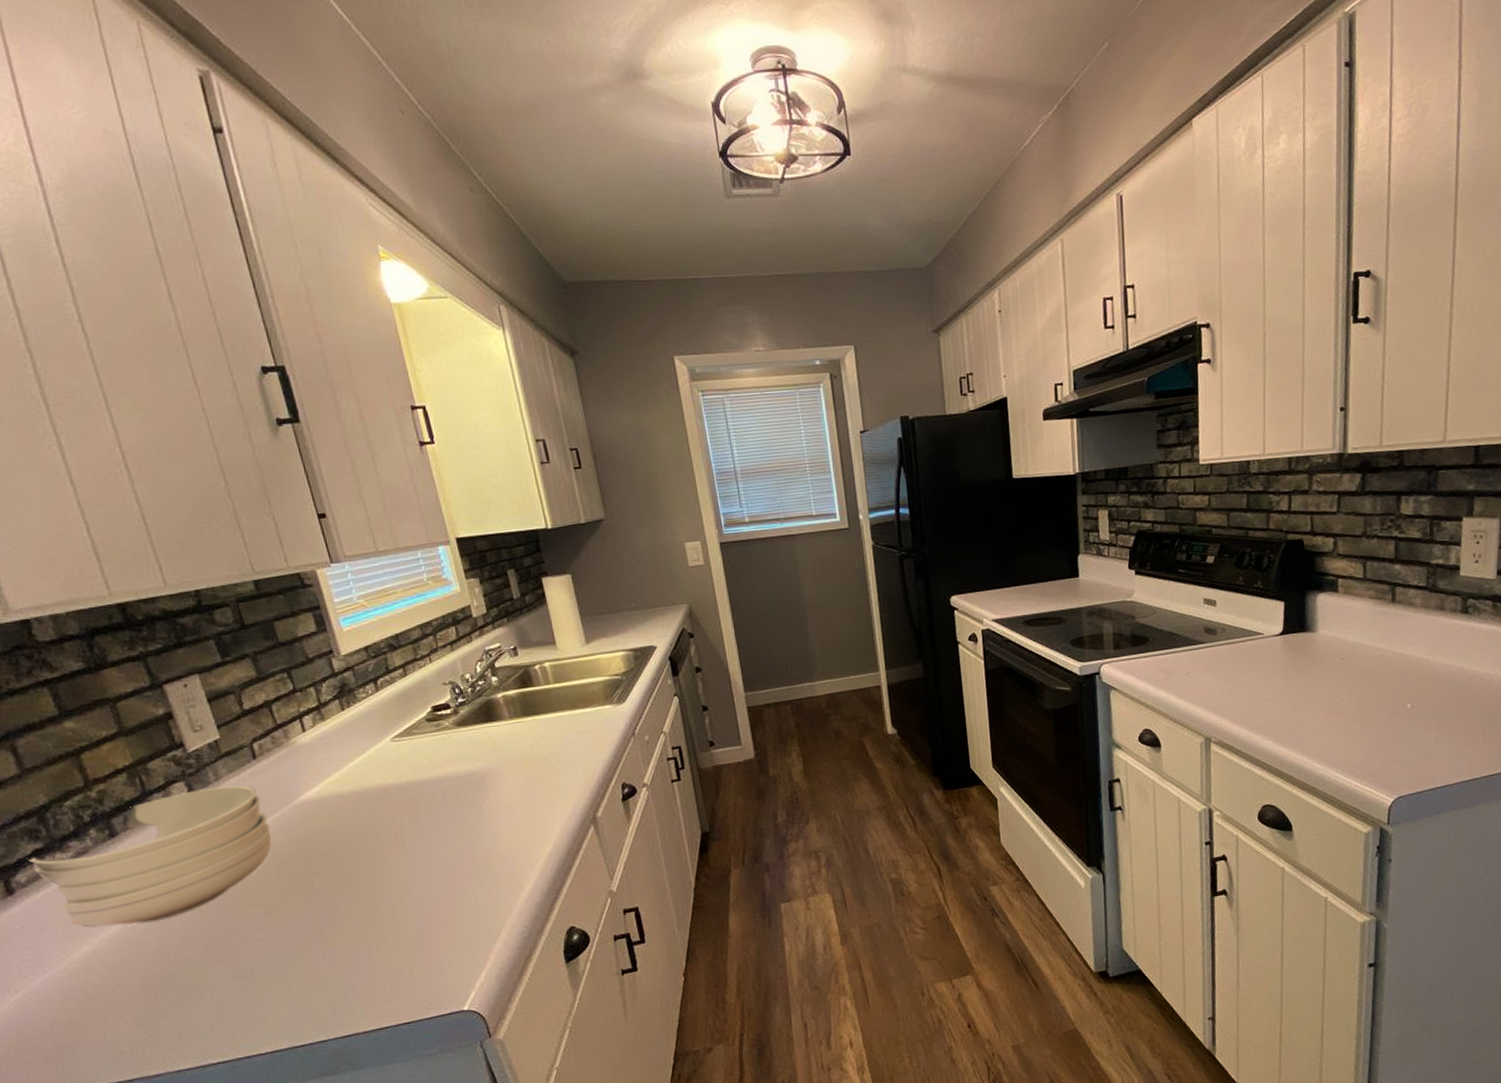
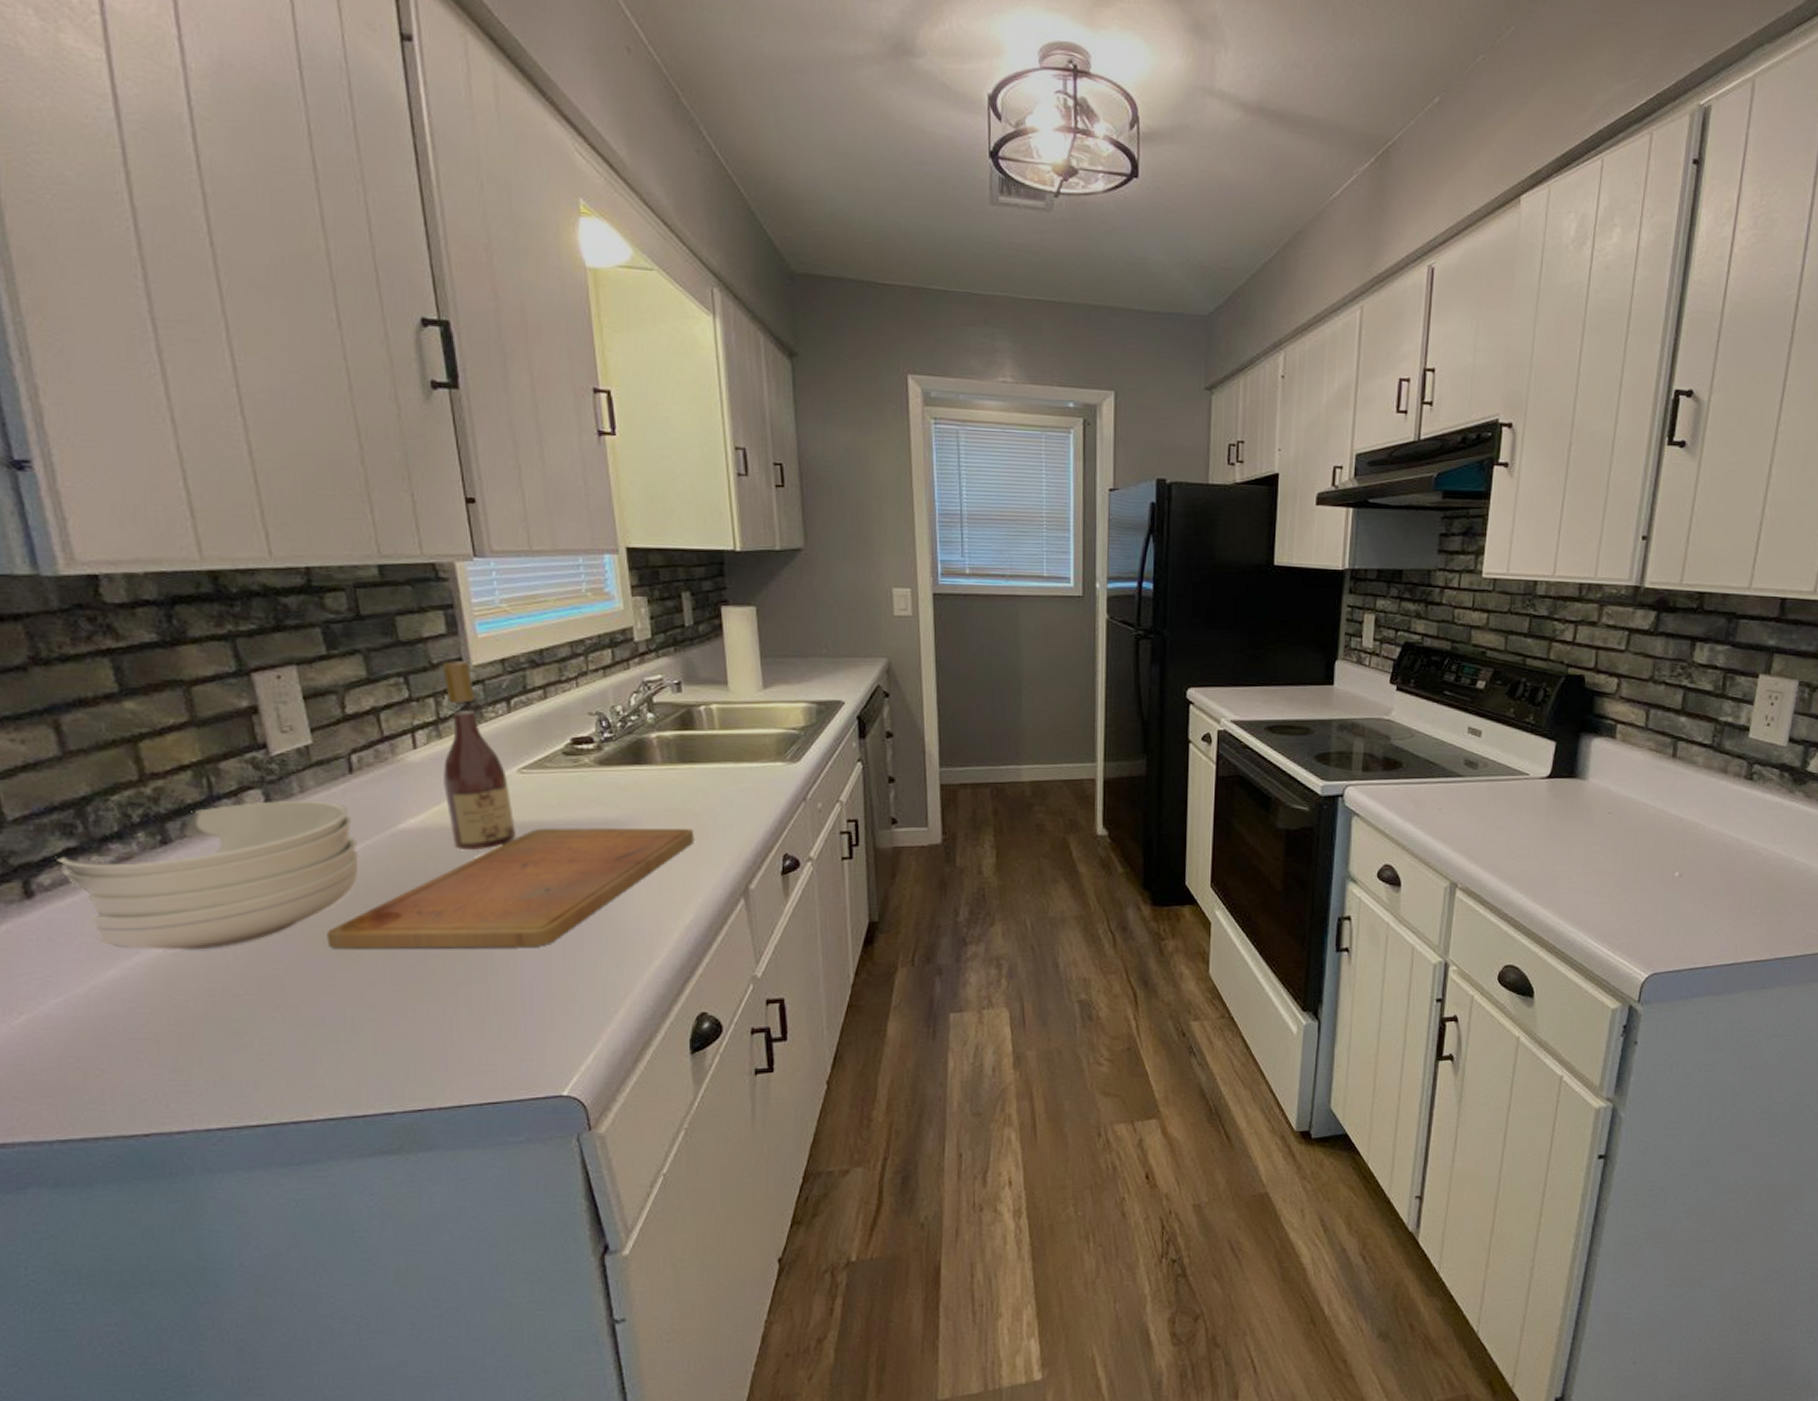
cutting board: none [253,771,546,908] -> present [327,827,695,948]
wine bottle: none [317,653,397,813] -> present [442,661,516,851]

